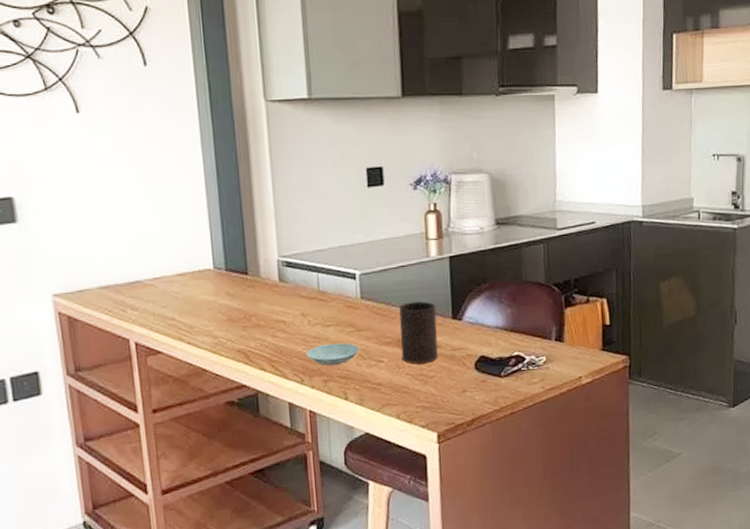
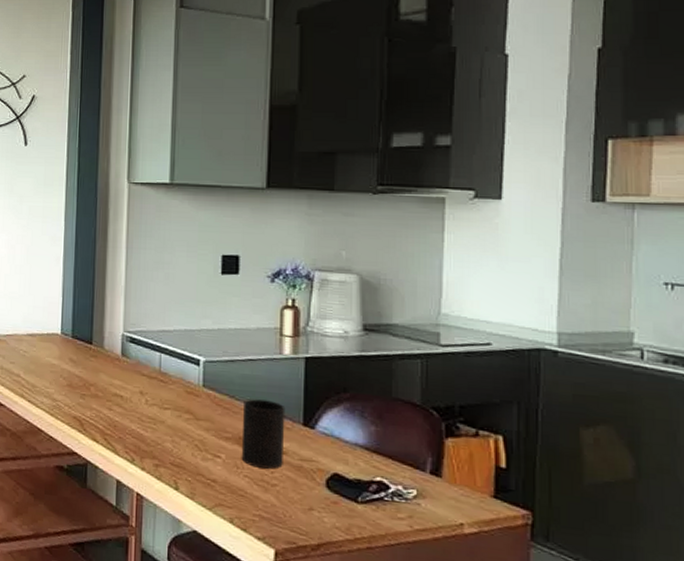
saucer: present [306,343,360,366] -> none [140,427,196,452]

